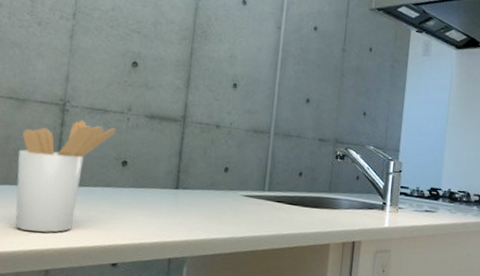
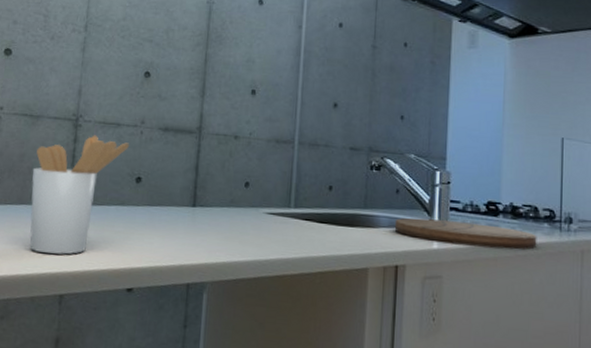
cutting board: none [353,201,468,228] -> present [394,217,537,250]

